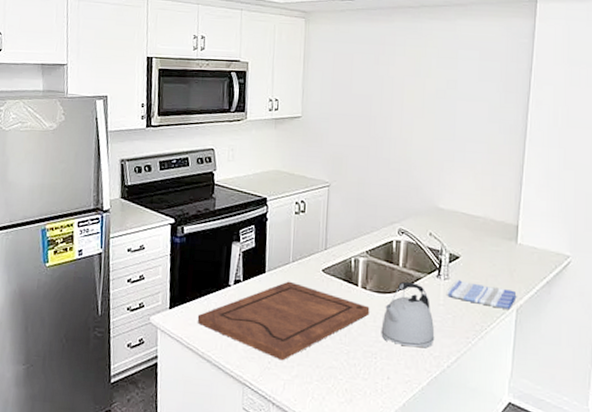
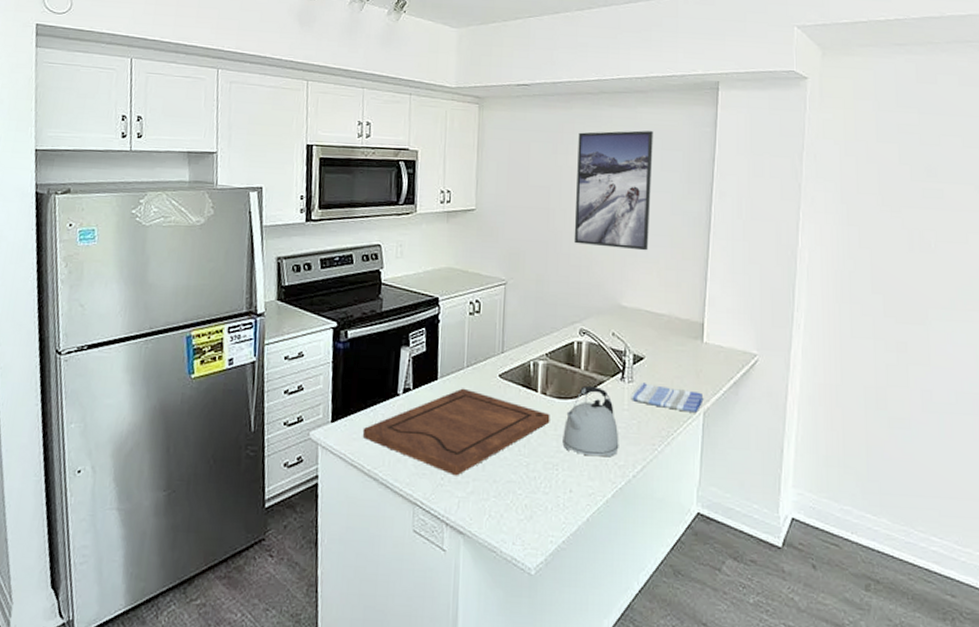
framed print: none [394,42,472,157] -> present [574,130,653,251]

